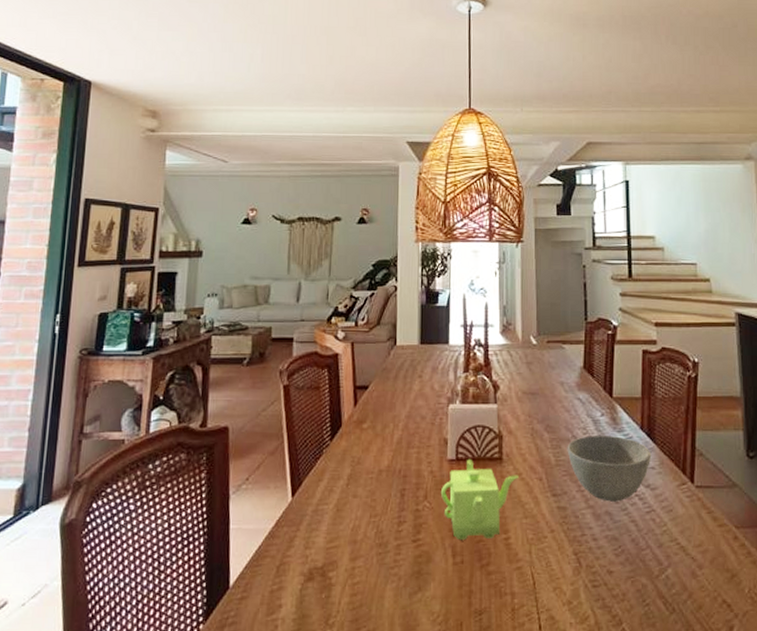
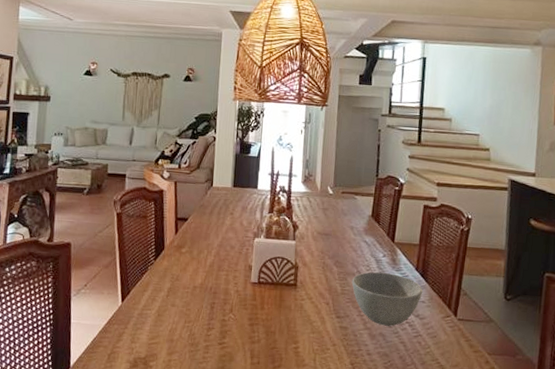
teapot: present [441,459,519,541] -> none [244,283,310,347]

